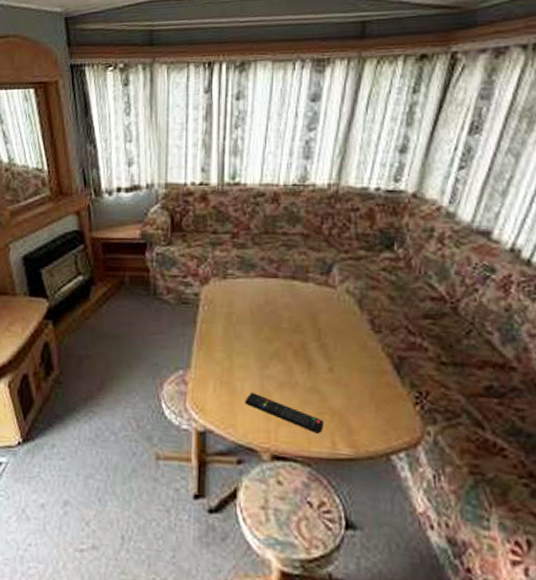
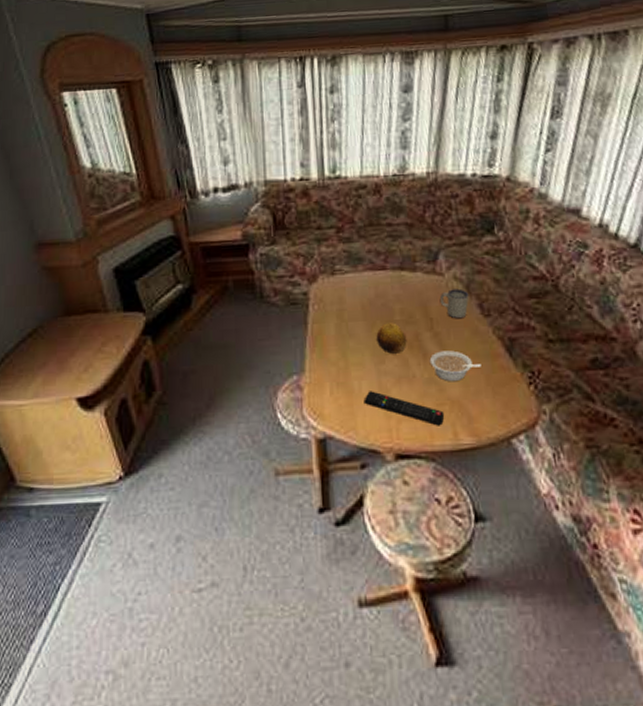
fruit: none [262,330,293,360] -> present [376,323,407,354]
legume: none [313,362,367,394] -> present [429,350,481,382]
mug: none [329,302,361,333] -> present [439,288,470,319]

